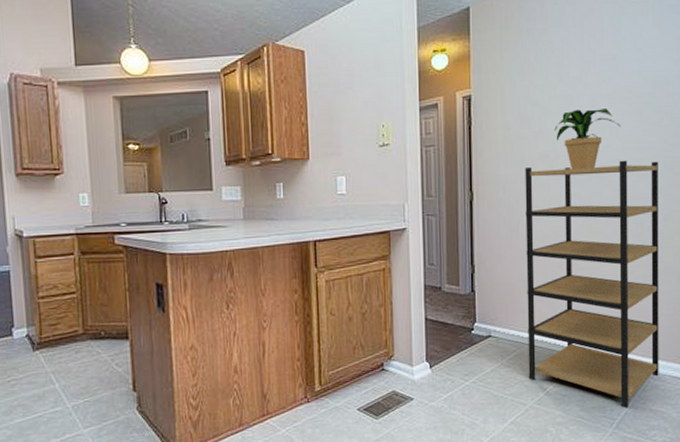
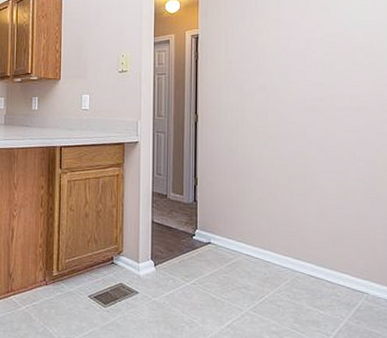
shelving unit: present [525,160,659,408] -> none [244,96,373,326]
potted plant: present [554,109,621,170] -> none [272,50,333,102]

